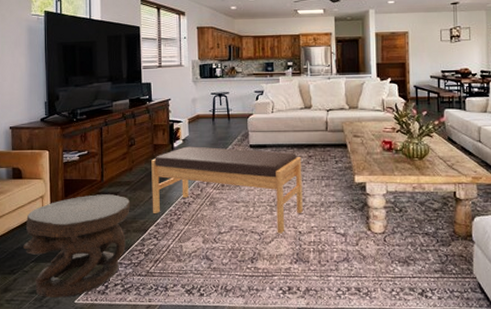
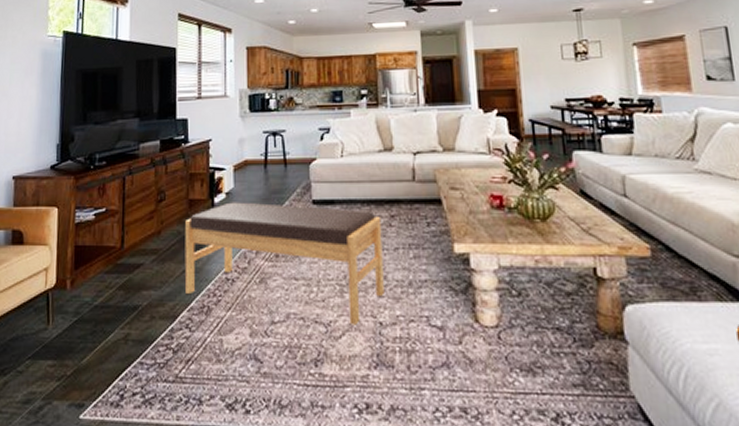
carved stool: present [23,194,130,298] -> none [18,266,156,411]

